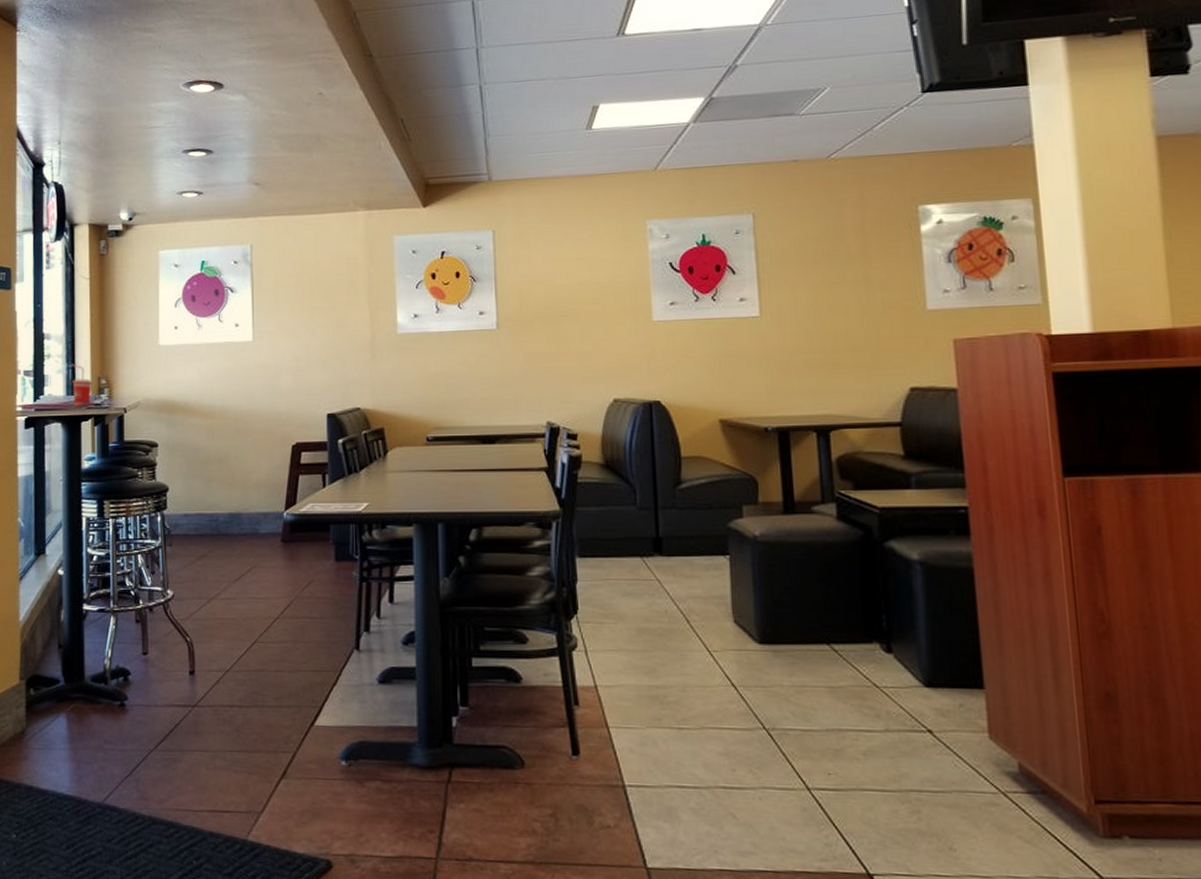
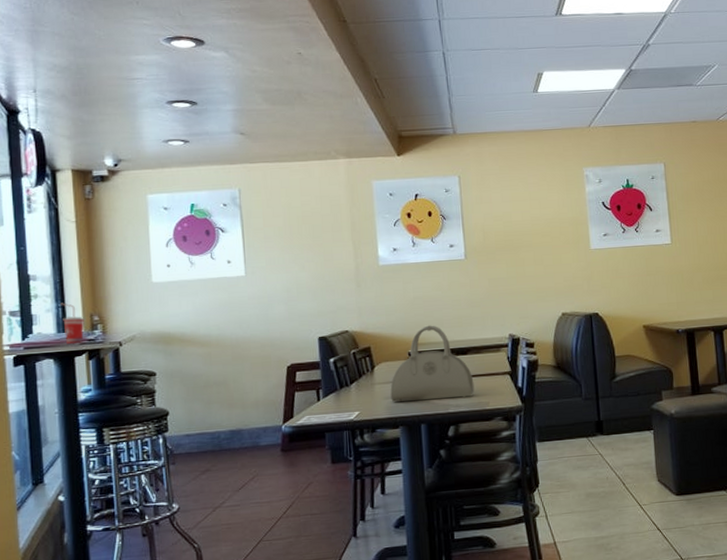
handbag: none [404,406,503,495] -> present [390,325,475,402]

